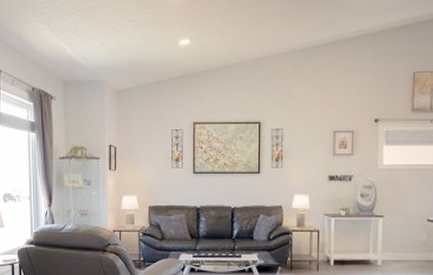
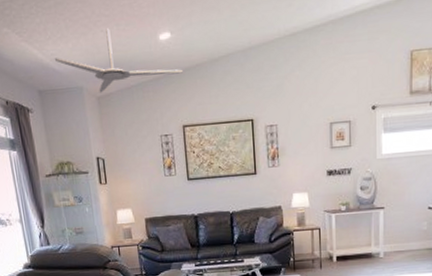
ceiling fan: none [81,32,199,88] -> present [54,28,184,93]

